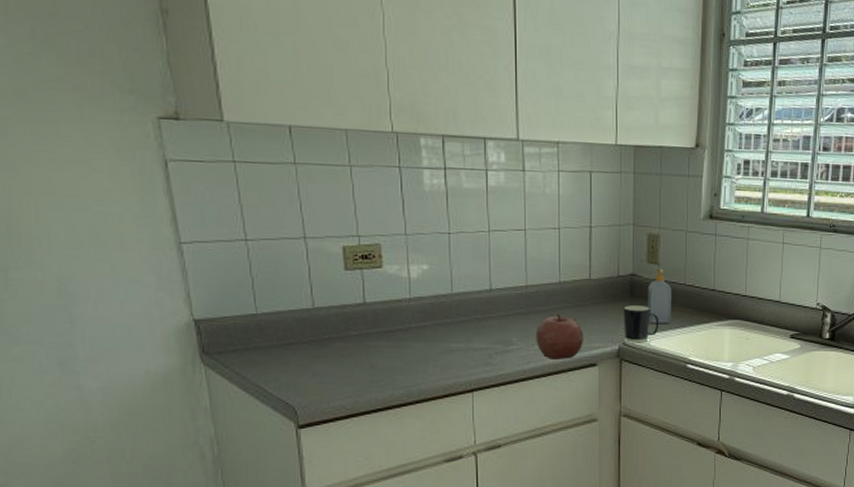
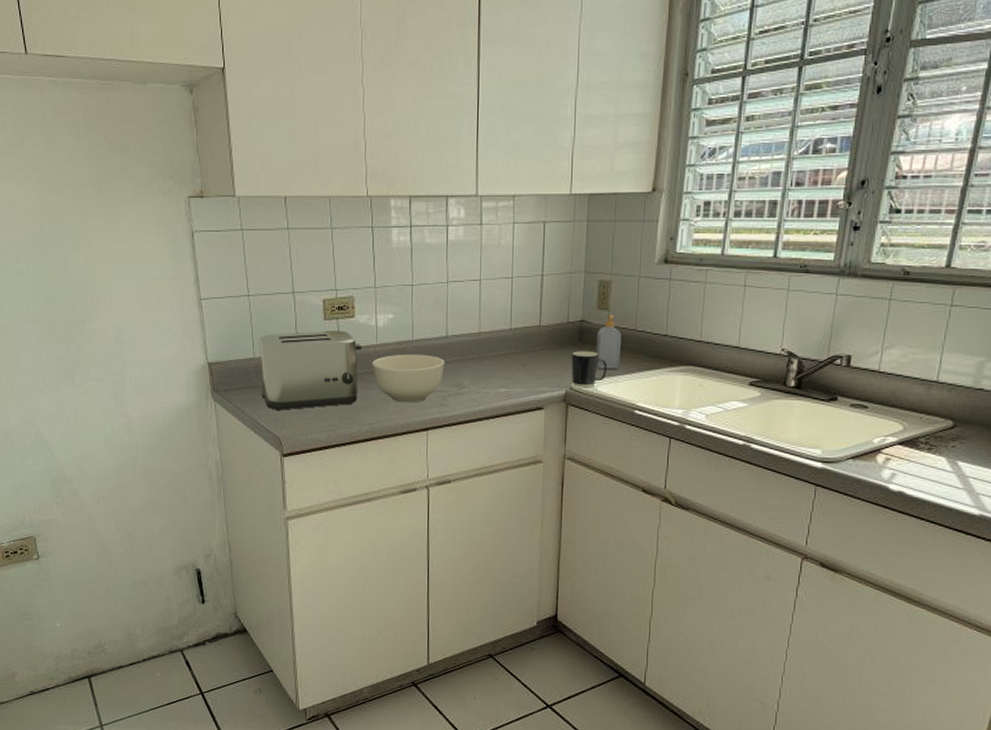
toaster: none [260,282,393,375] -> present [258,331,362,410]
bowl: none [405,308,490,362] -> present [372,354,445,403]
fruit: present [536,313,584,361] -> none [486,358,532,404]

